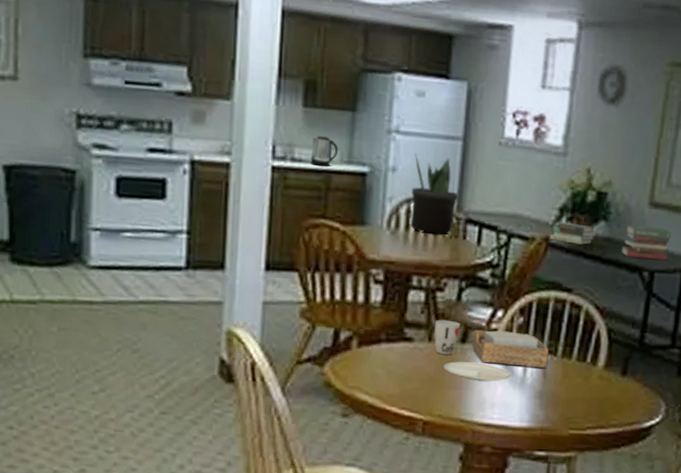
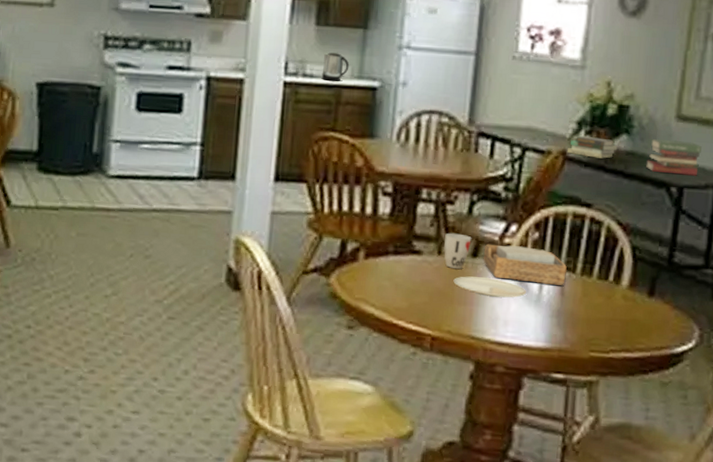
planter: present [410,154,459,235] -> none [420,69,471,148]

